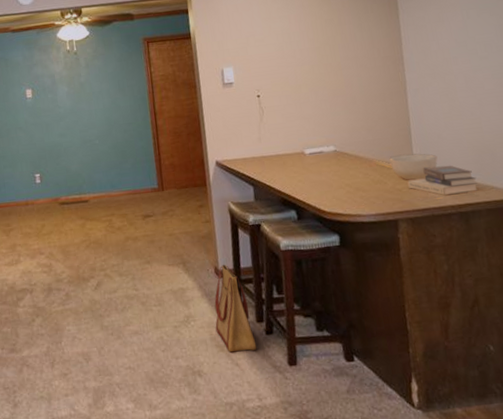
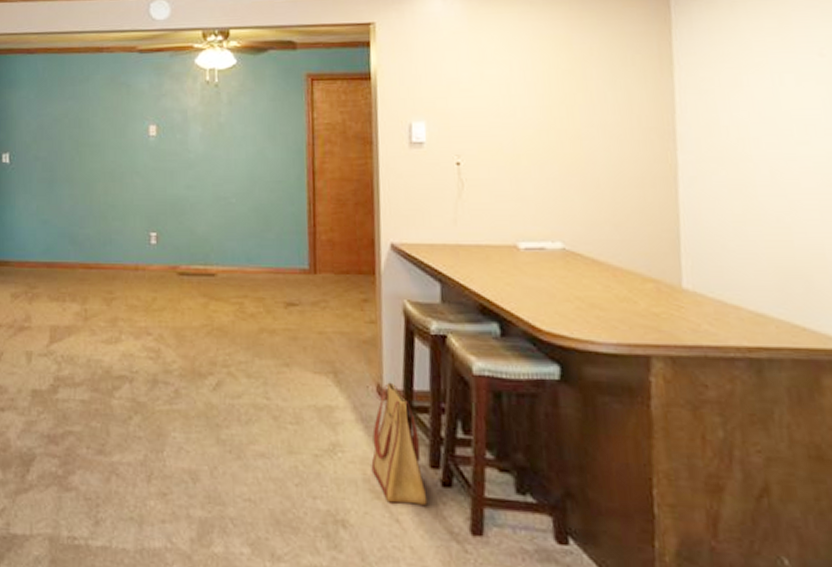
bowl: present [389,153,438,181] -> none [644,265,719,305]
books: present [407,165,478,196] -> none [669,288,780,332]

